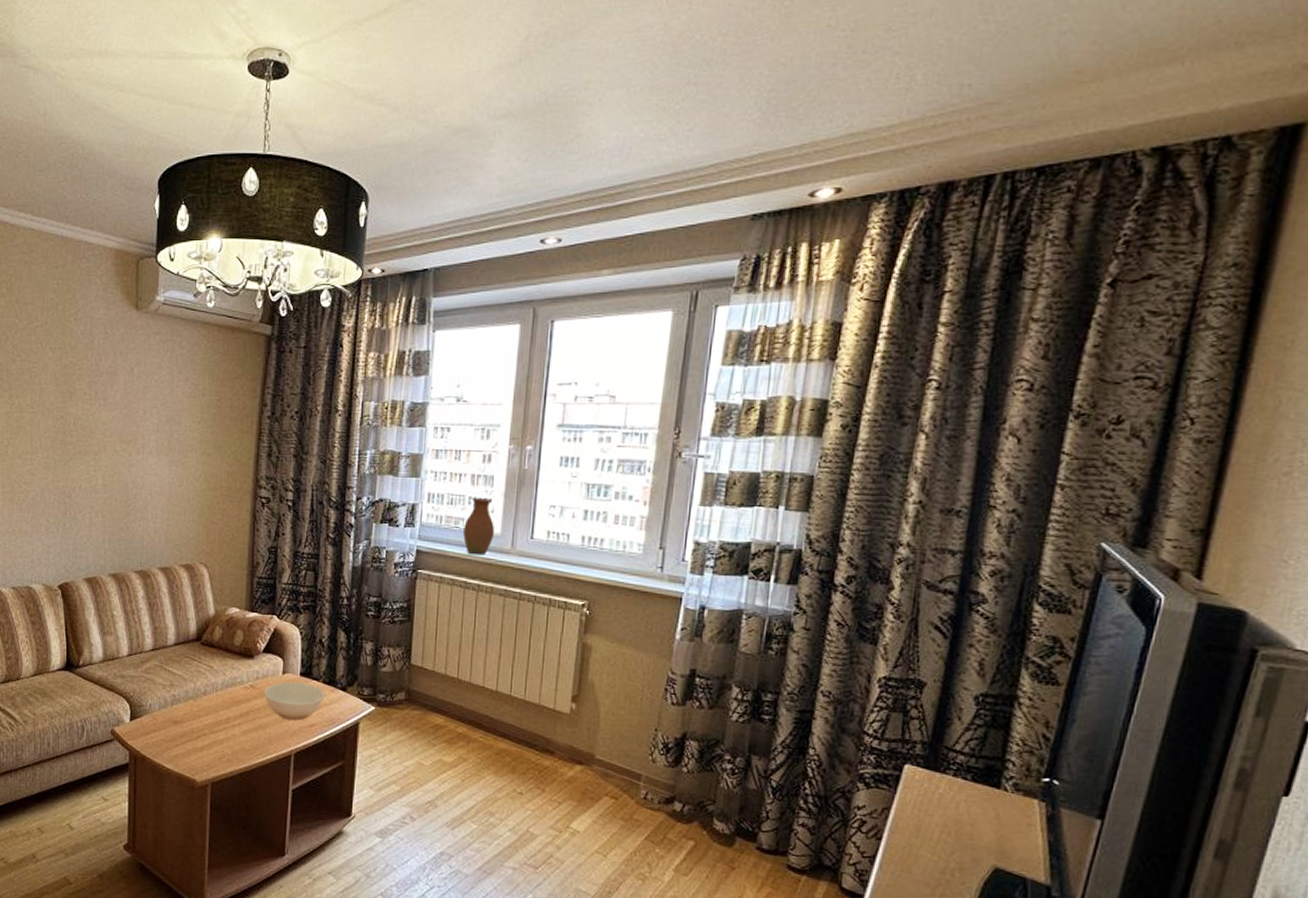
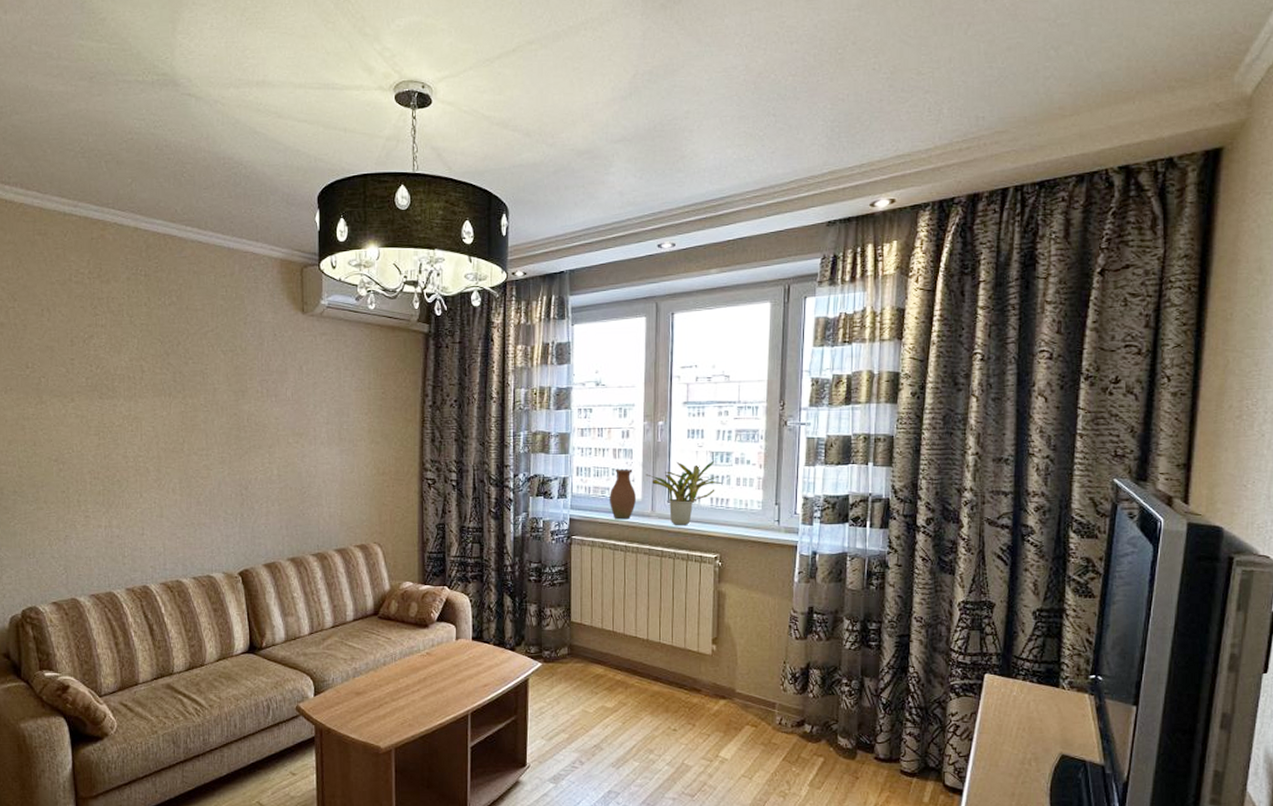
bowl: present [264,681,325,721] -> none [439,646,496,682]
potted plant: none [507,492,599,567] -> present [645,460,724,526]

